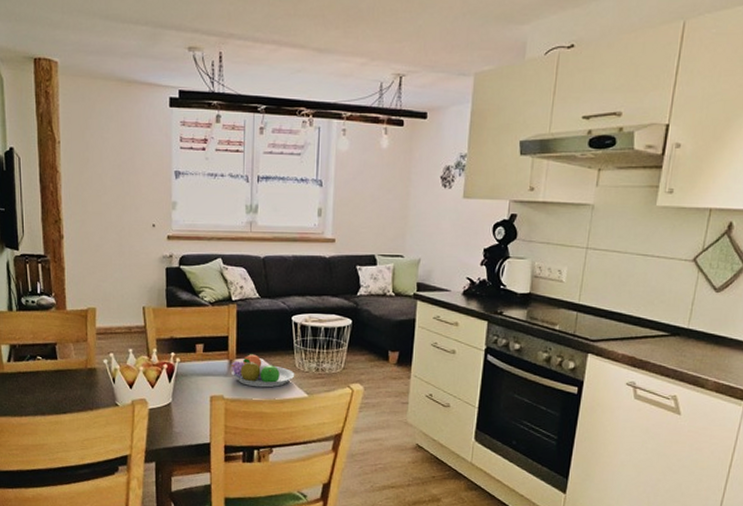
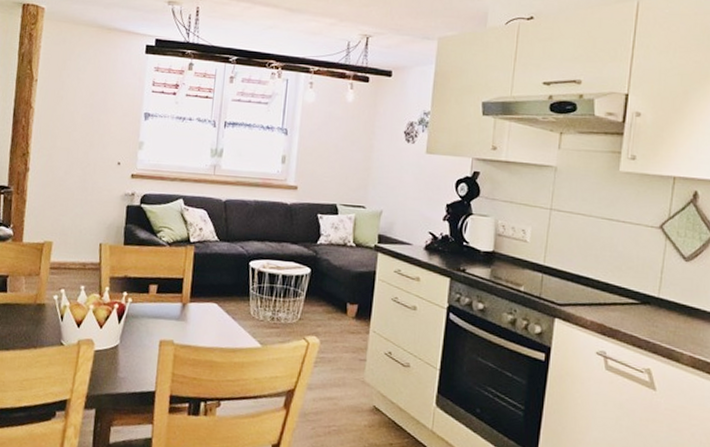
fruit bowl: present [230,353,295,388] -> none [183,297,249,335]

